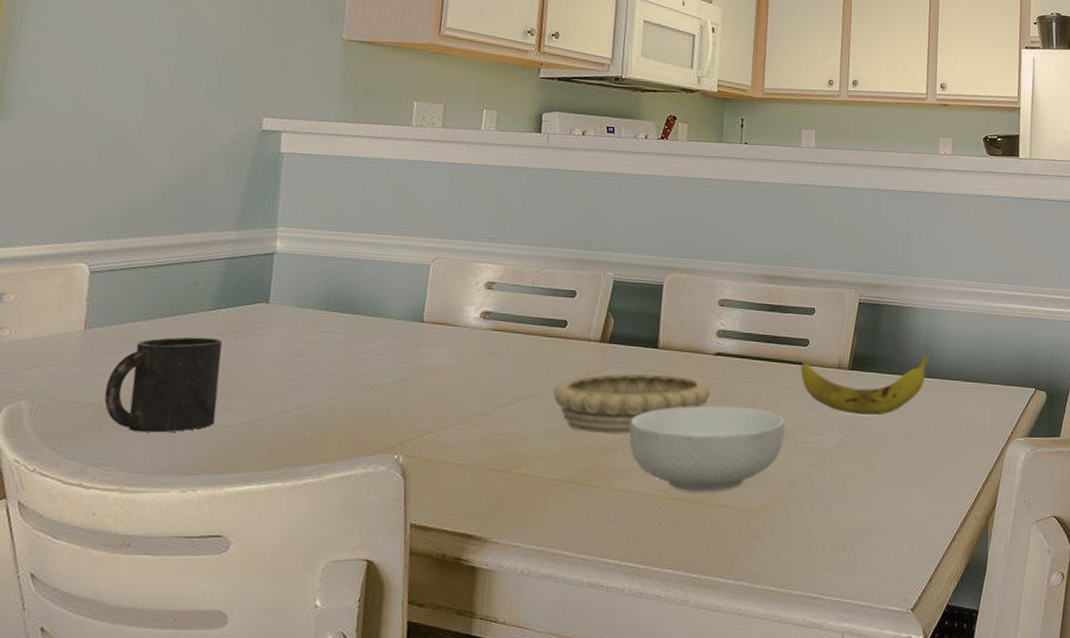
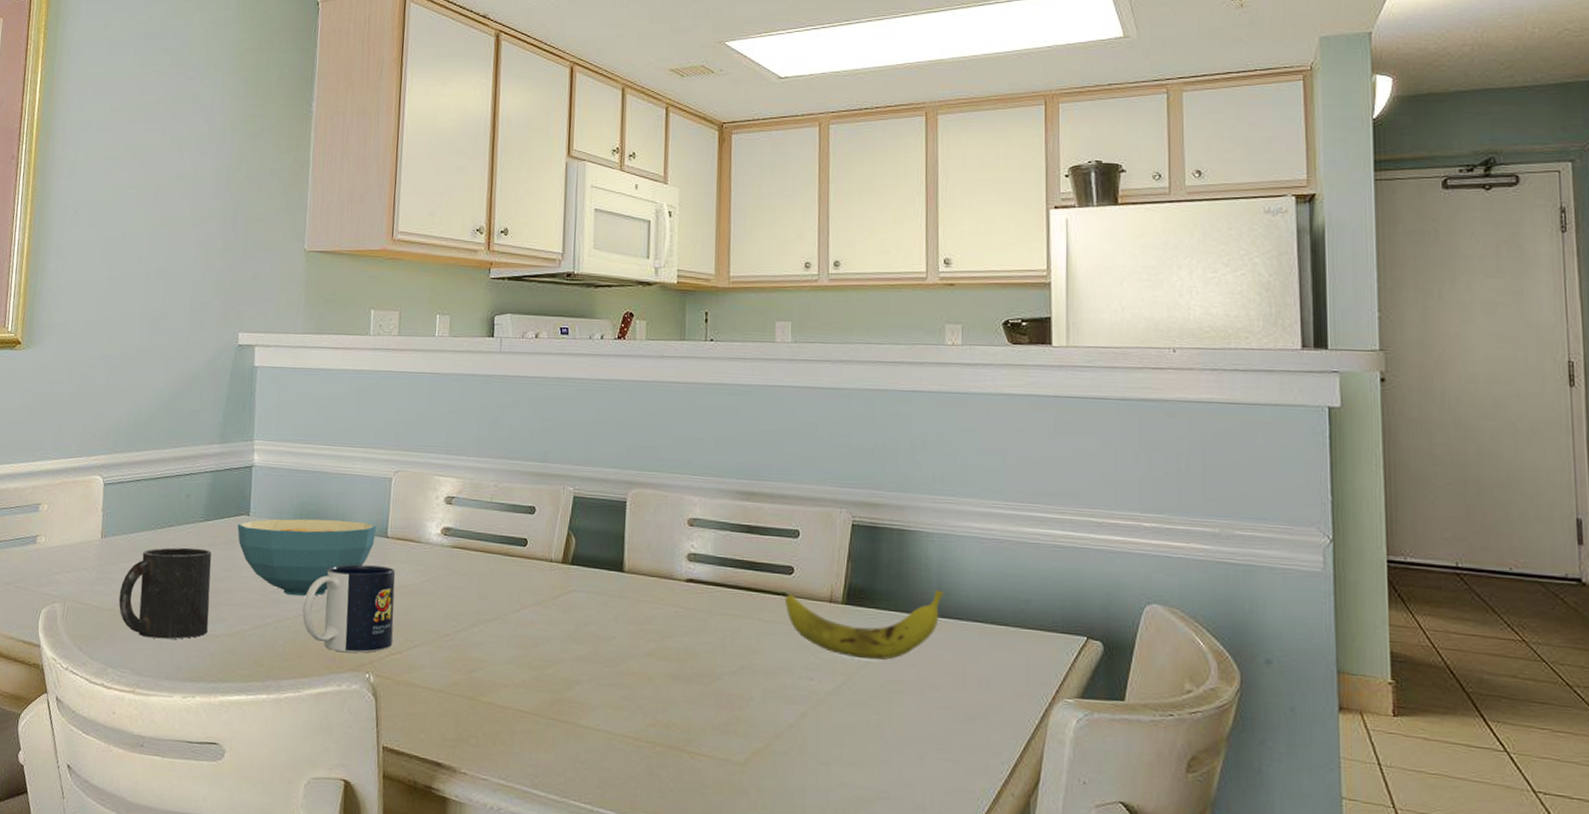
cereal bowl: none [254,305,412,383] -> present [237,518,376,596]
mug: none [326,349,431,435] -> present [302,564,396,653]
decorative bowl: present [553,374,711,435] -> none [516,599,683,667]
cereal bowl: present [629,405,785,493] -> none [596,638,769,738]

